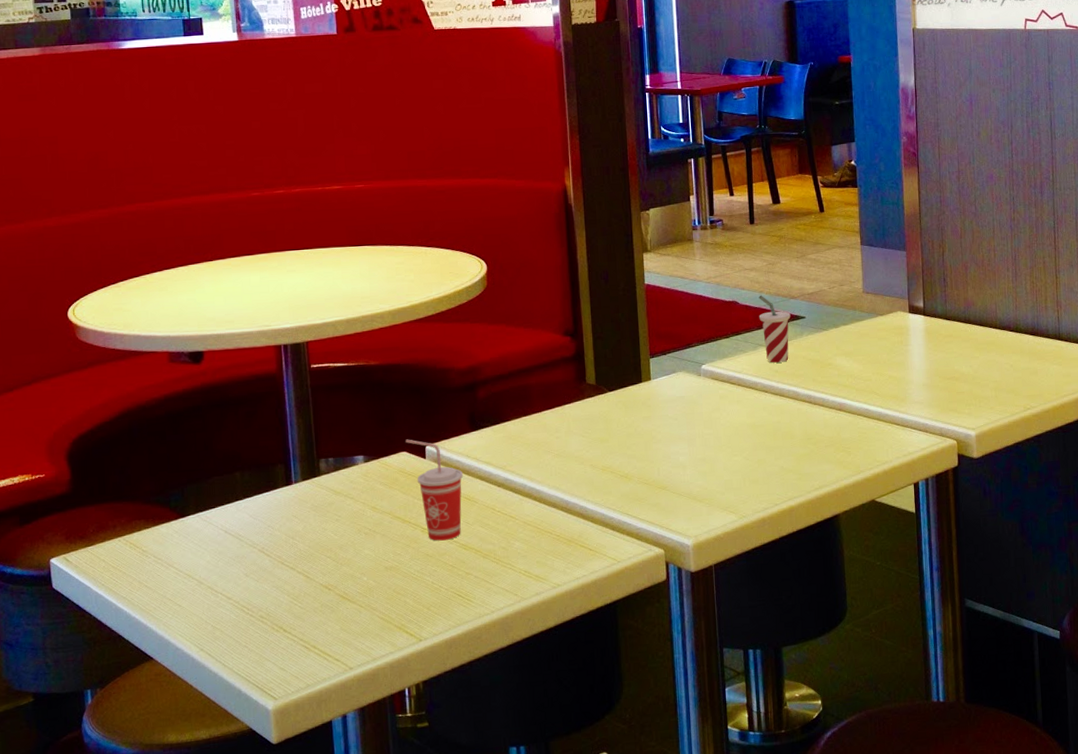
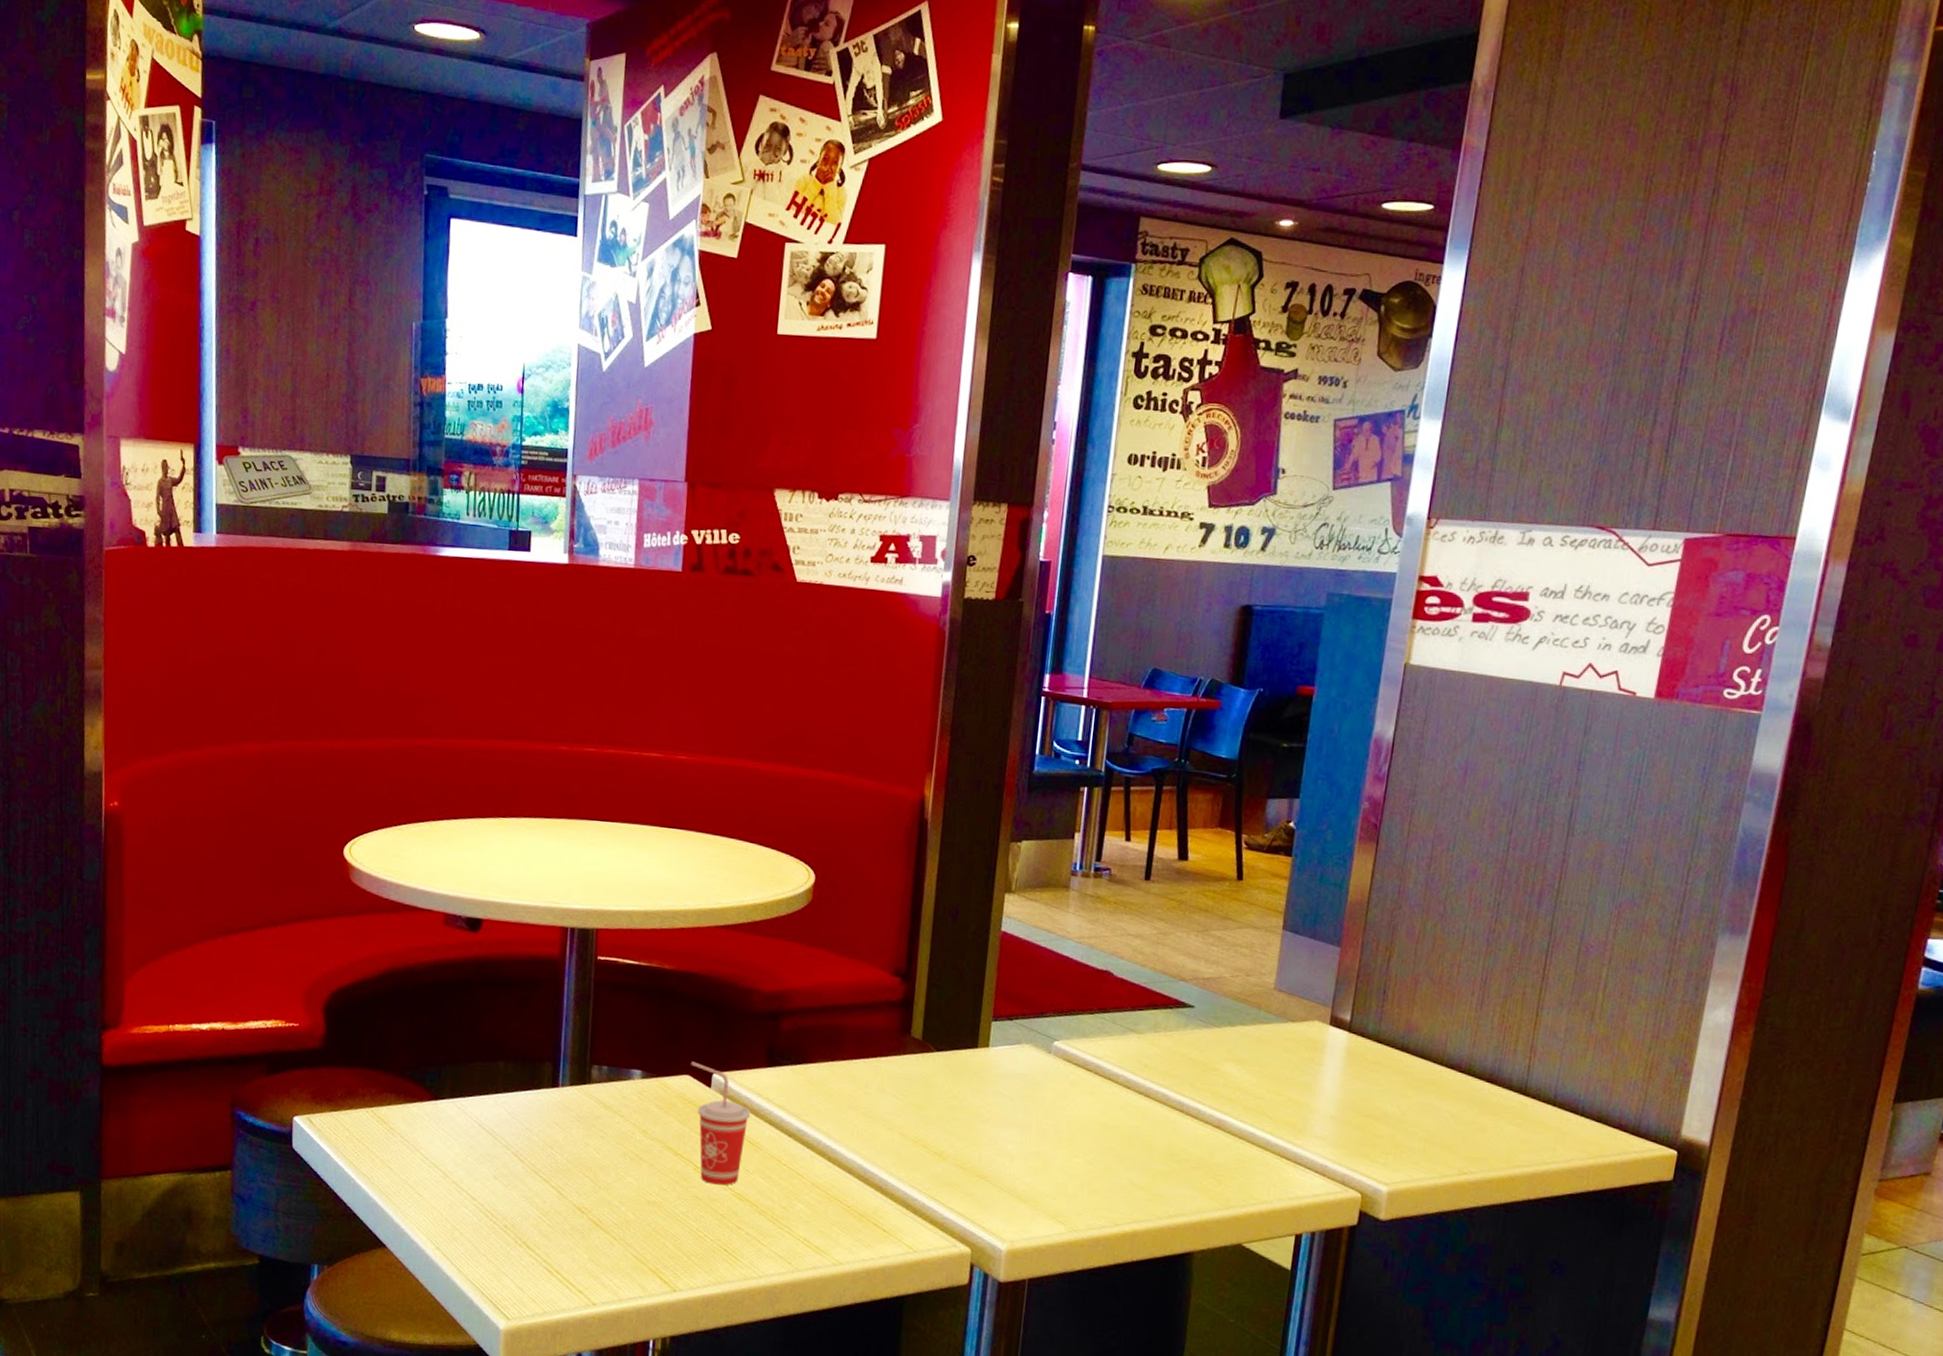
beverage cup: present [759,295,791,363] -> none [1135,969,1176,1057]

